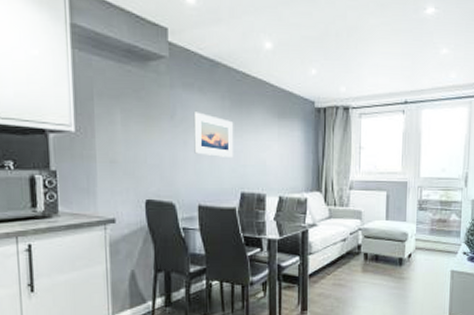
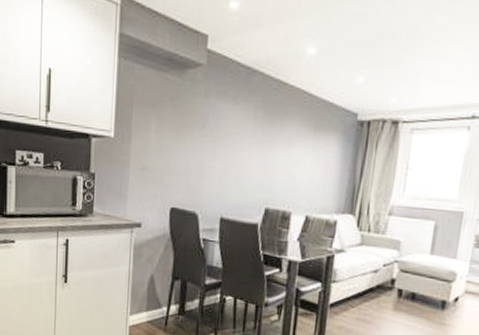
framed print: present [193,112,234,159] -> none [222,121,265,172]

